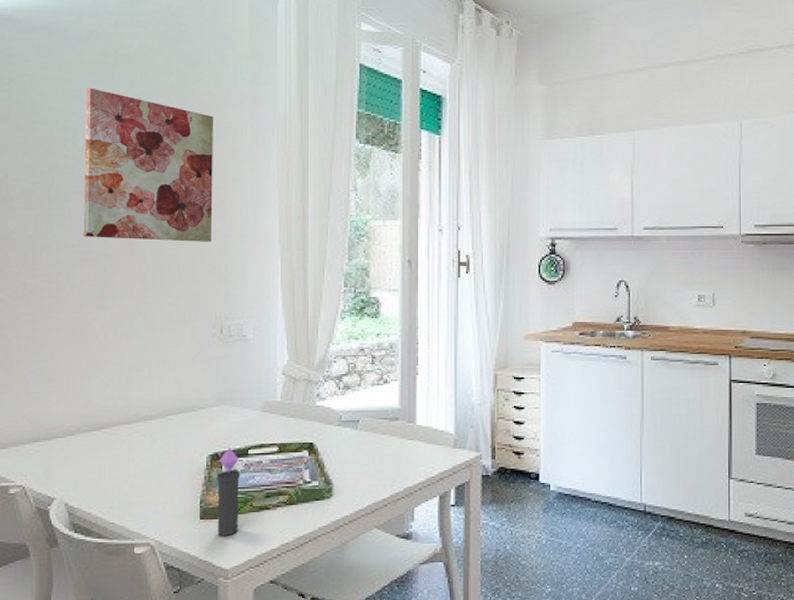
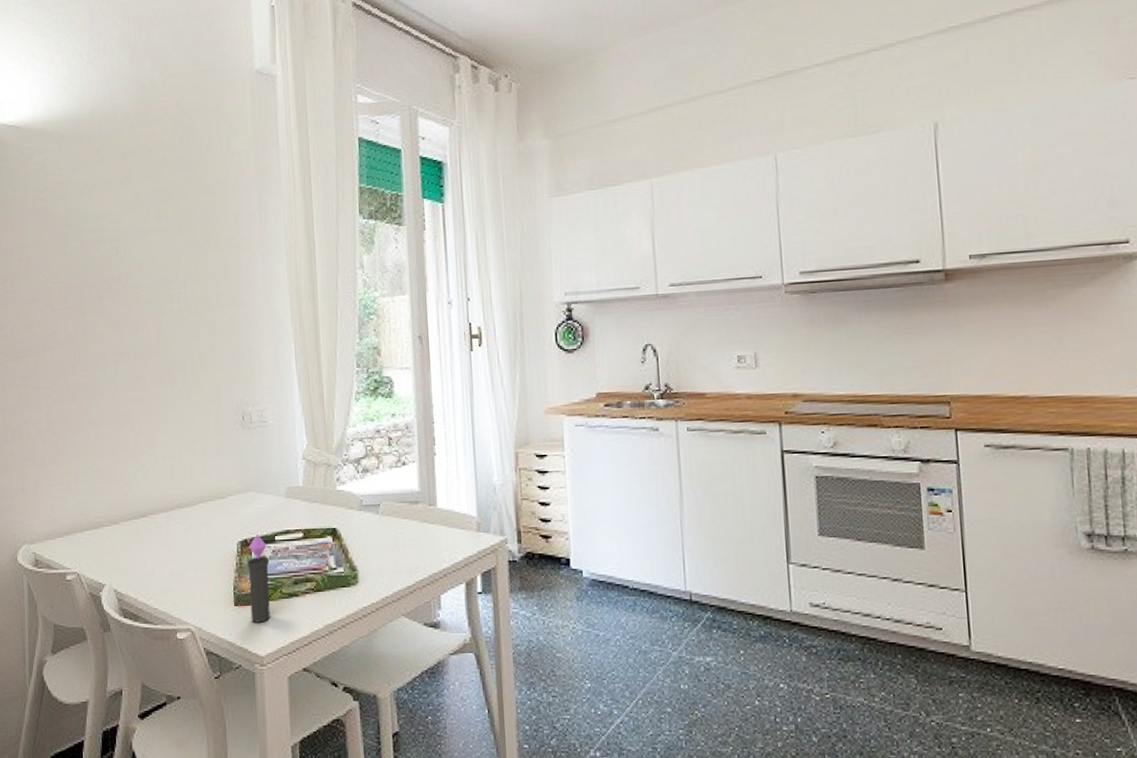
wall art: present [83,87,214,242] -> none [109,188,229,333]

